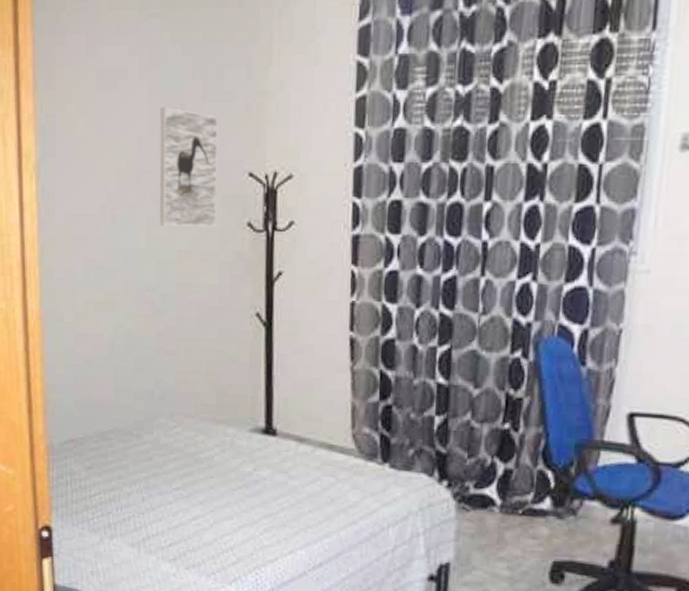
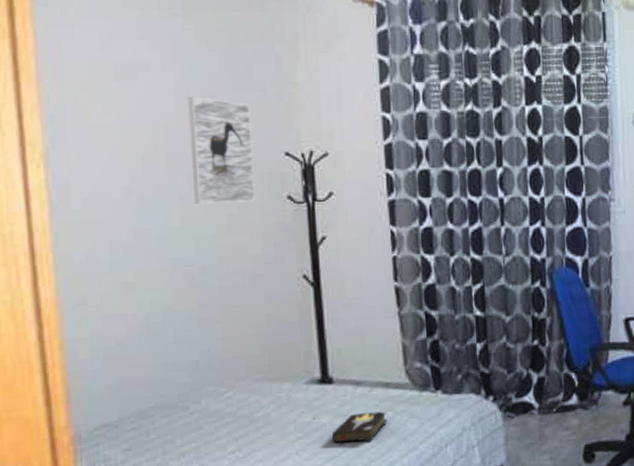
hardback book: none [270,472,329,505] -> present [331,411,388,443]

